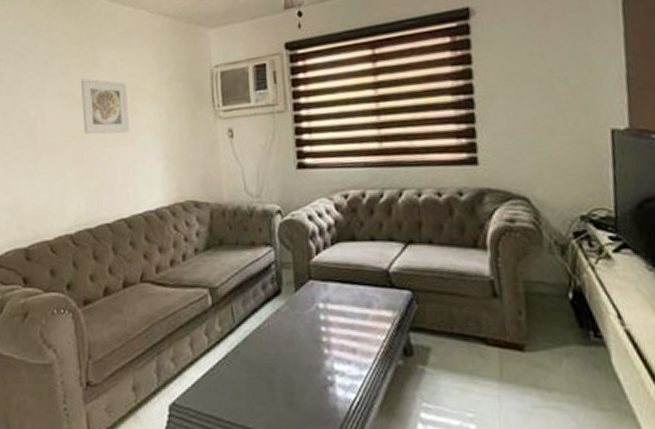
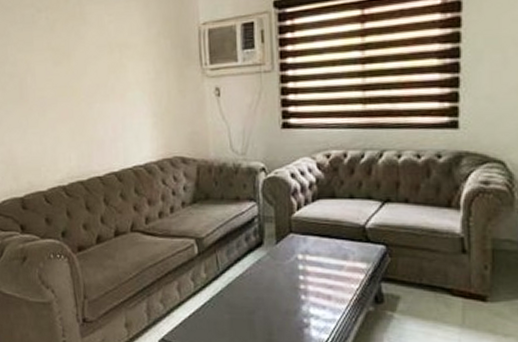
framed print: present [81,78,130,134] -> none [69,33,118,90]

